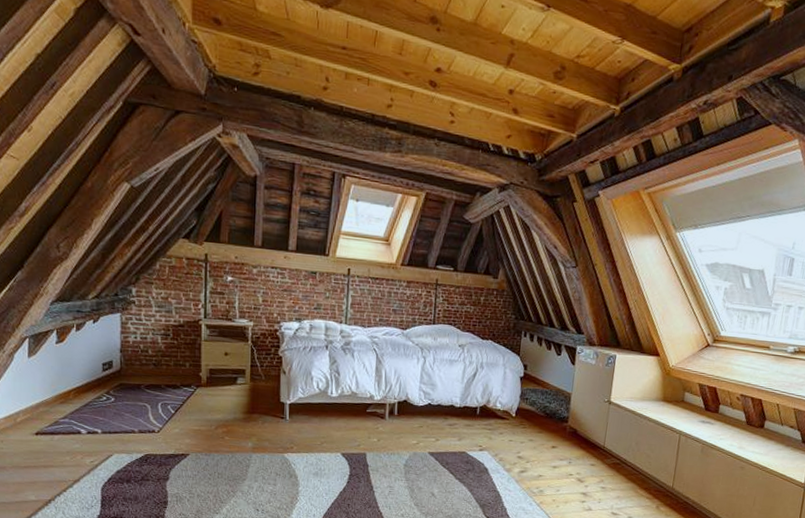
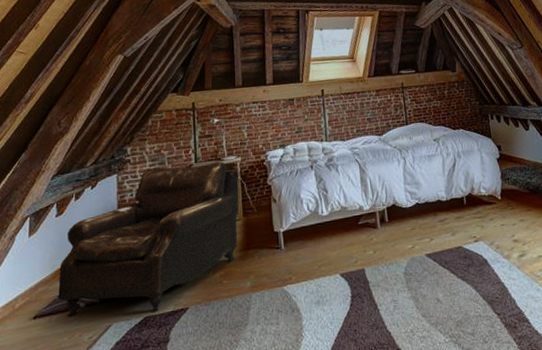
leather: none [59,314,249,452] -> present [57,161,239,317]

